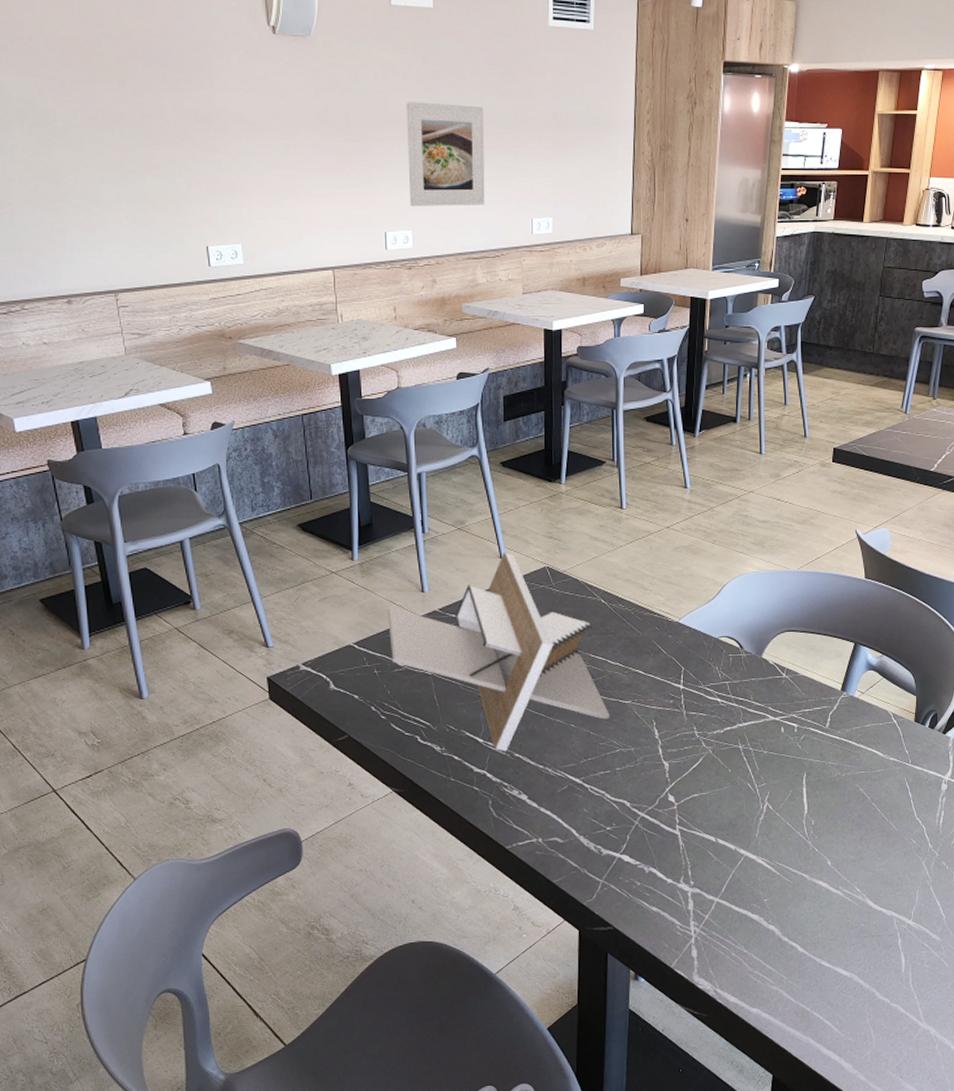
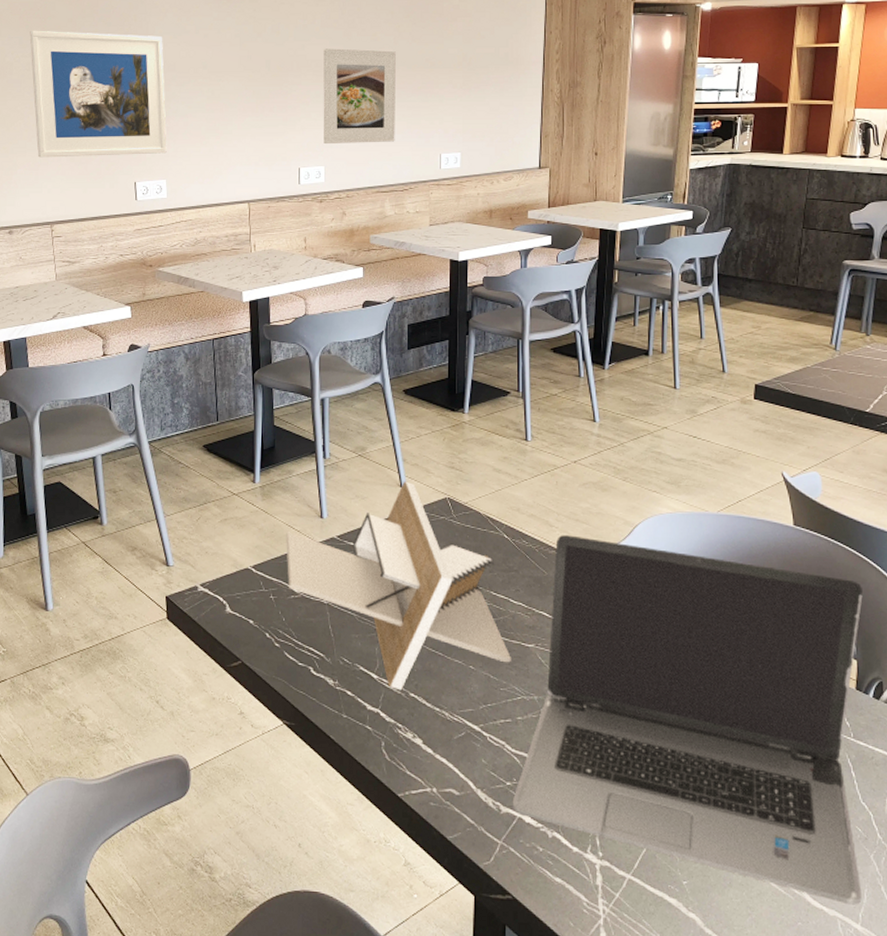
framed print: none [73,70,240,218] -> present [29,30,167,158]
laptop computer: none [612,597,923,905] -> present [512,535,863,905]

